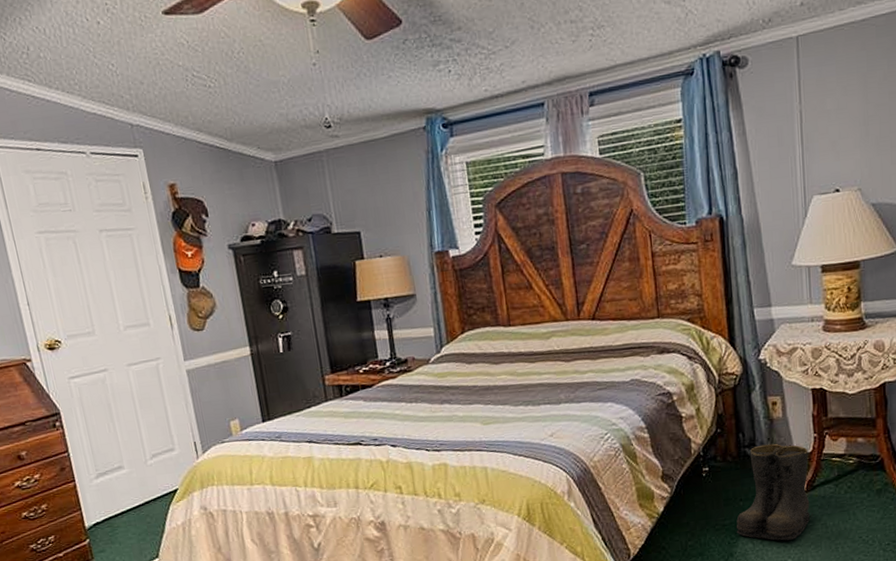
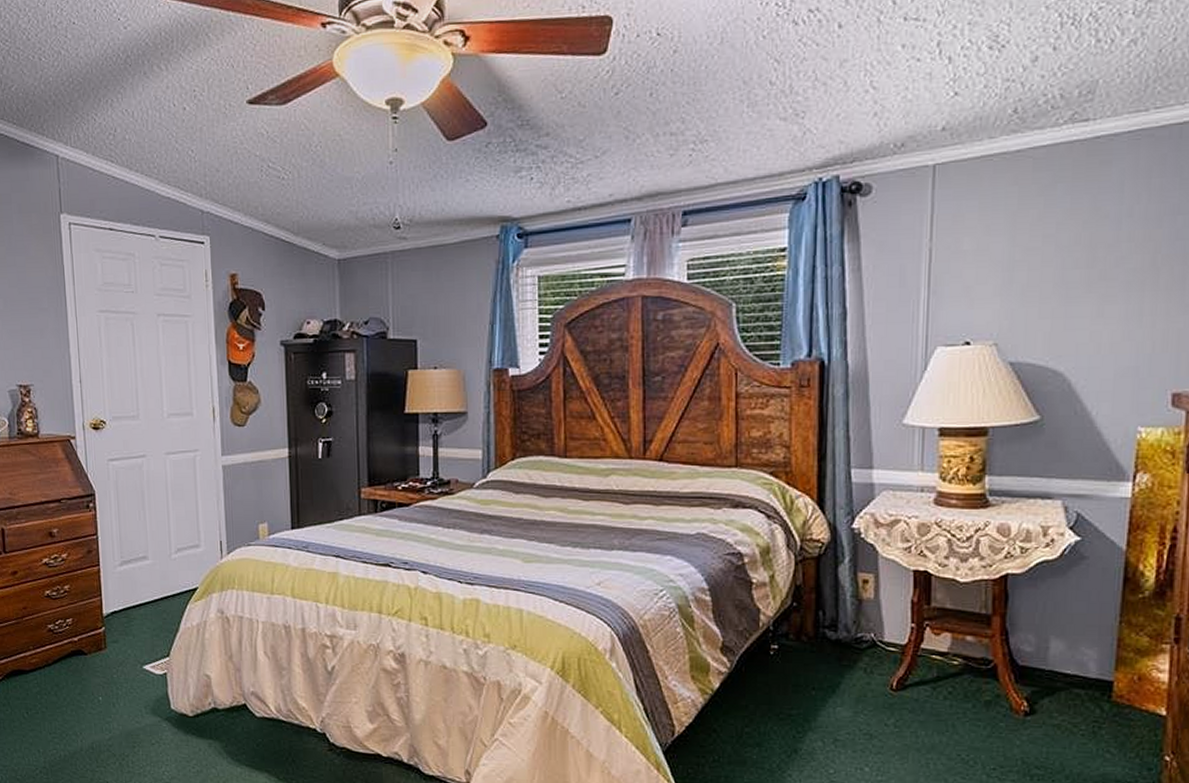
boots: present [736,443,813,541] -> none [804,628,902,745]

